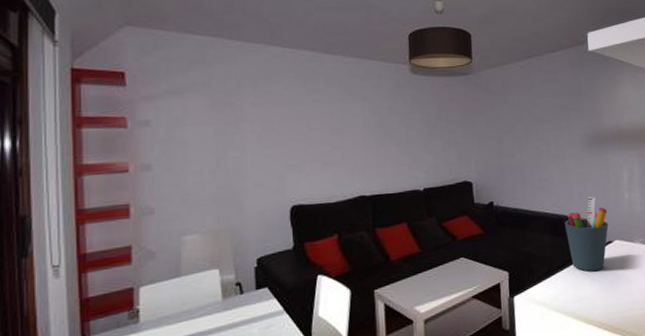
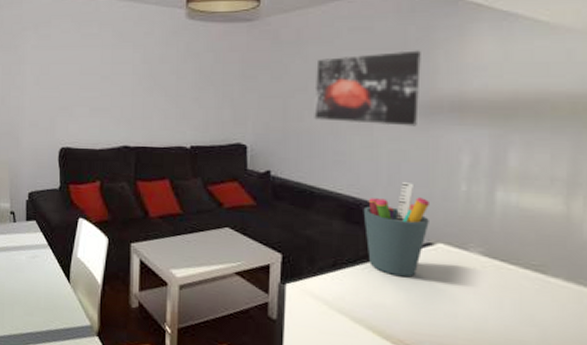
wall art: none [520,95,593,155] -> present [314,50,421,126]

